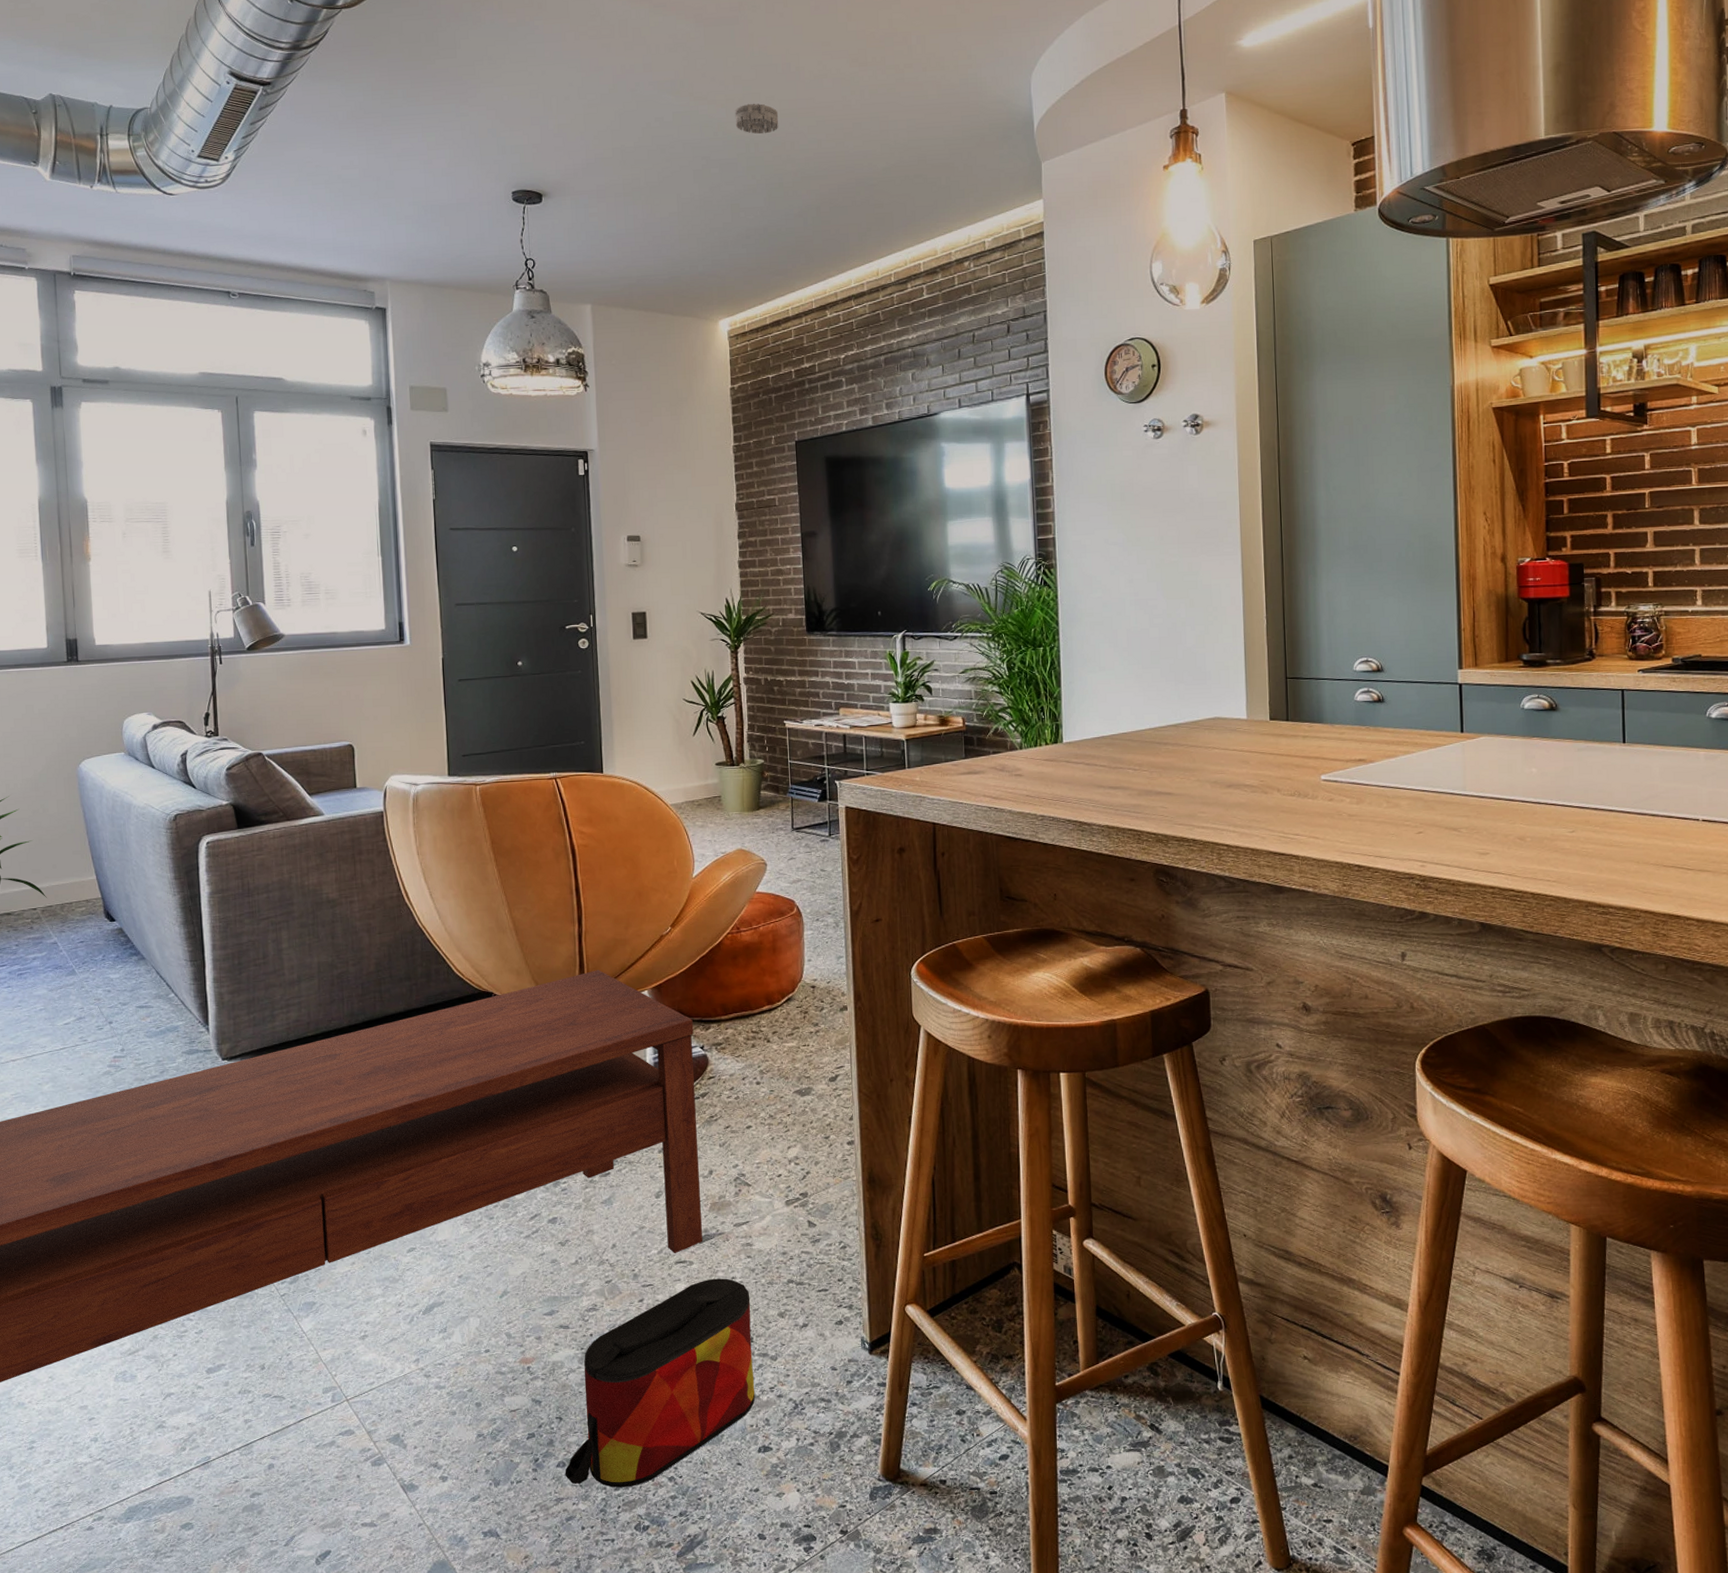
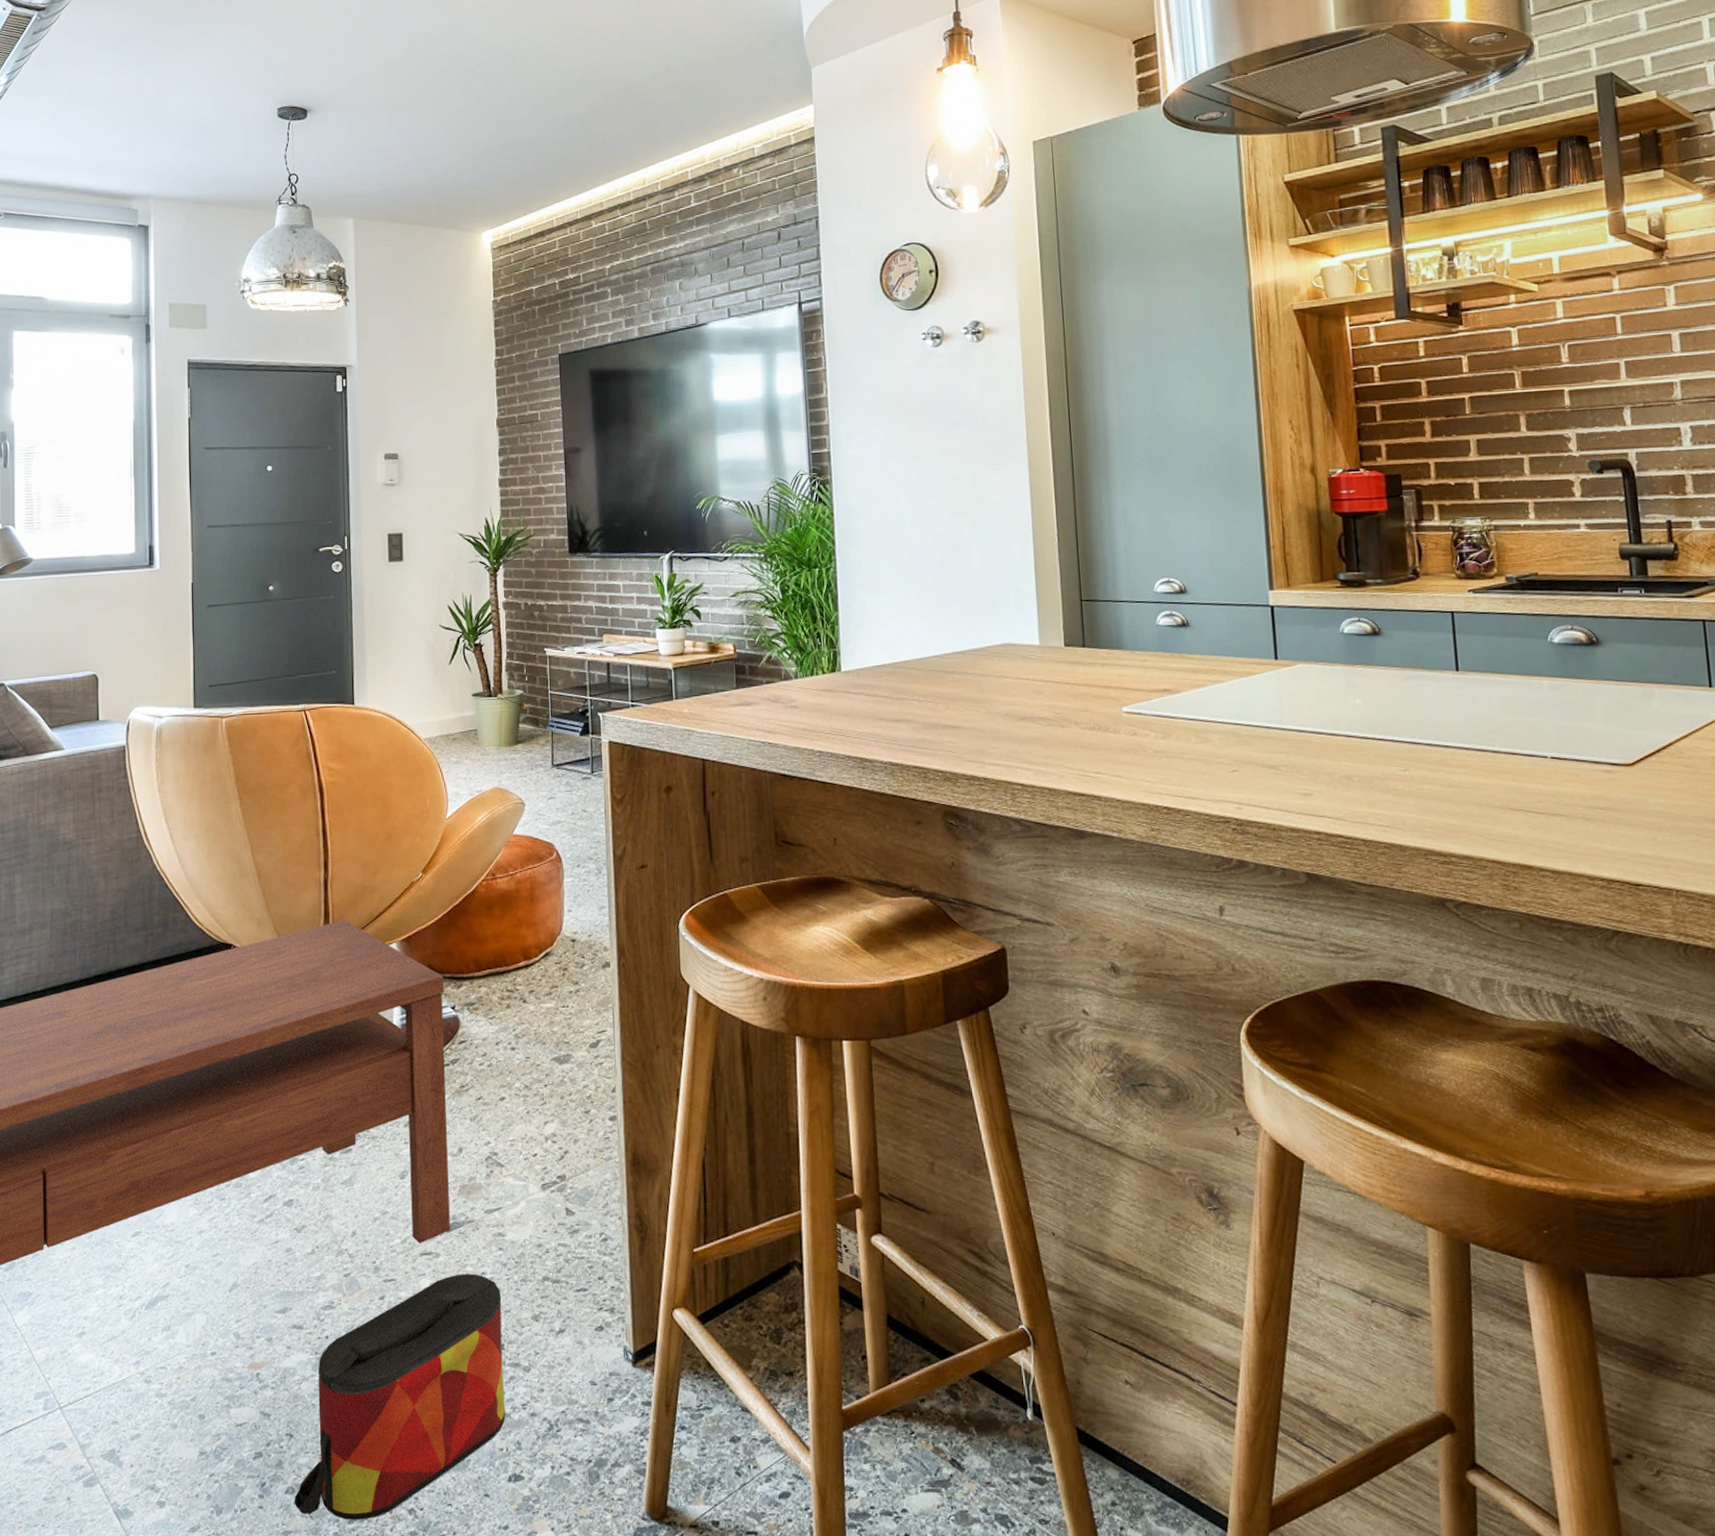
smoke detector: present [735,103,779,135] -> none [501,16,545,47]

